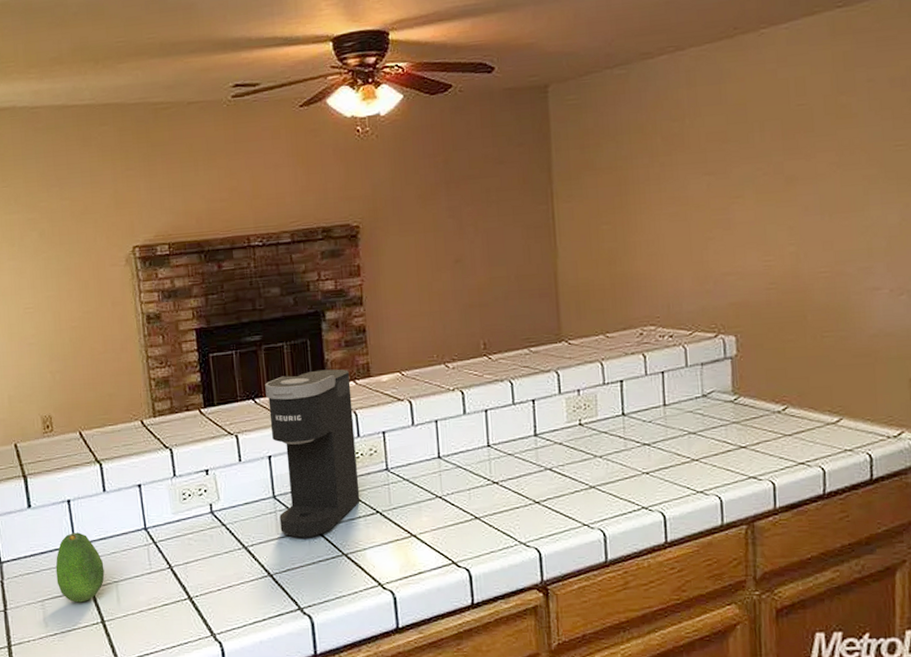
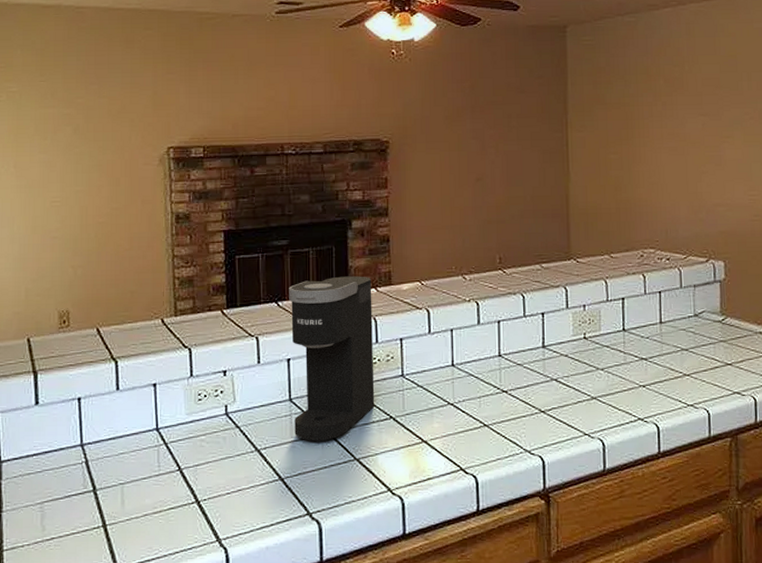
fruit: present [55,532,105,603] -> none [59,432,111,505]

